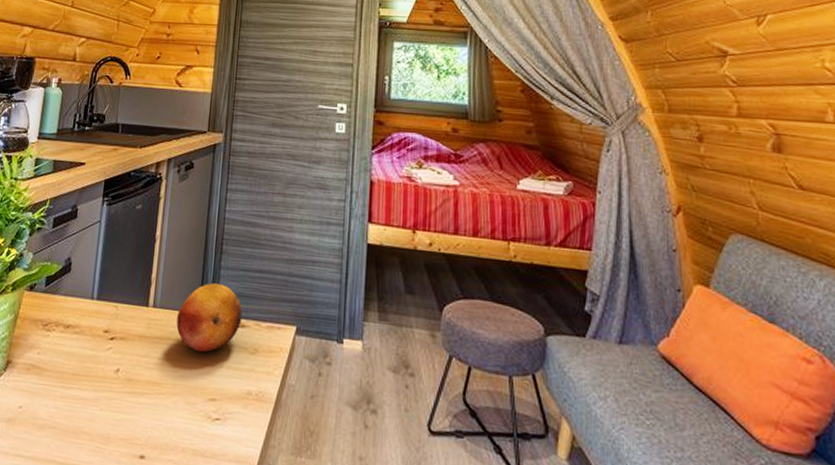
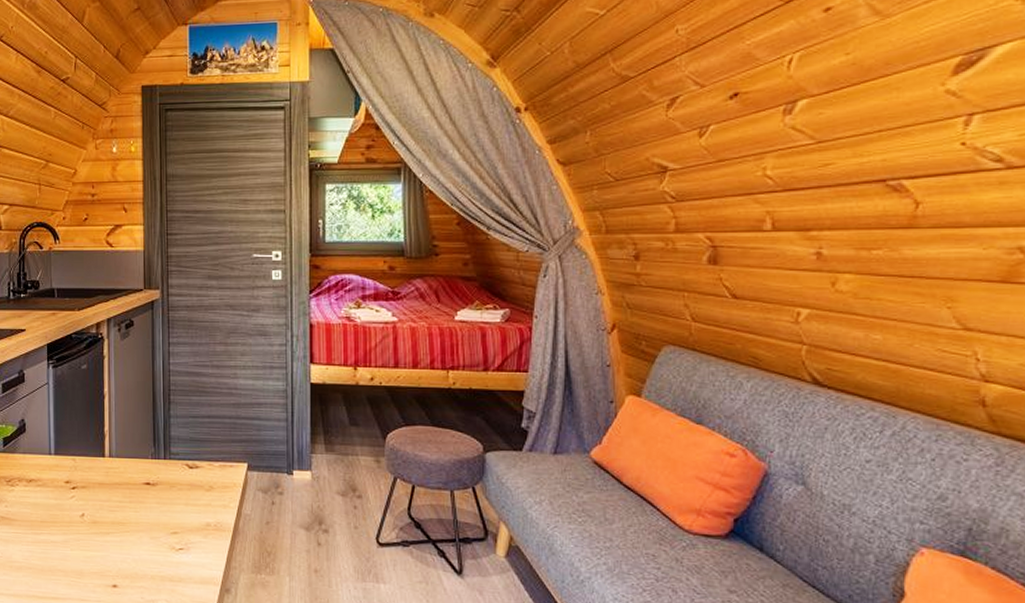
fruit: present [176,283,242,353] -> none [133,431,195,493]

